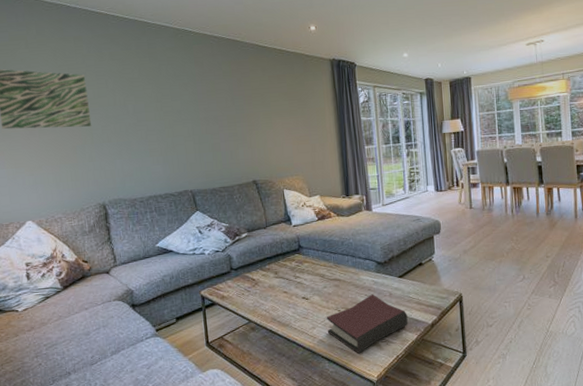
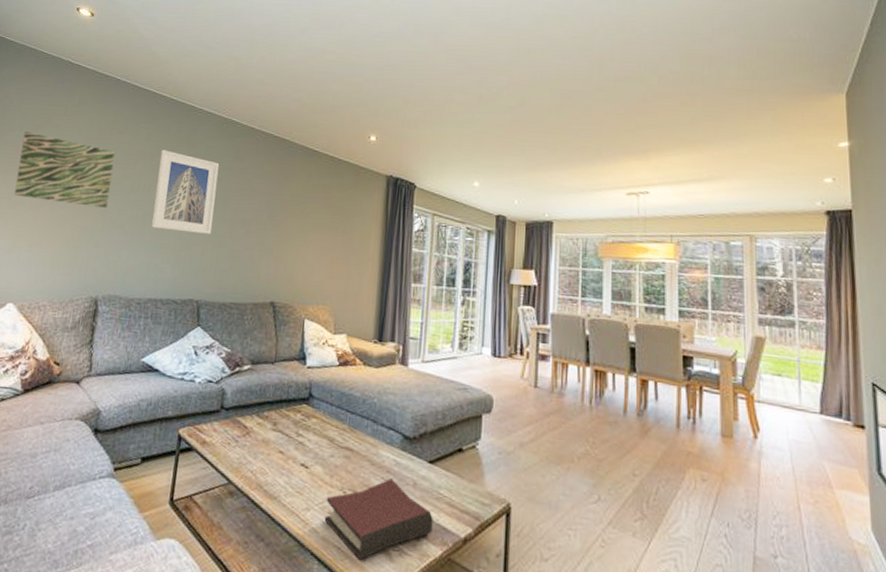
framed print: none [127,66,190,137] -> present [151,150,220,234]

